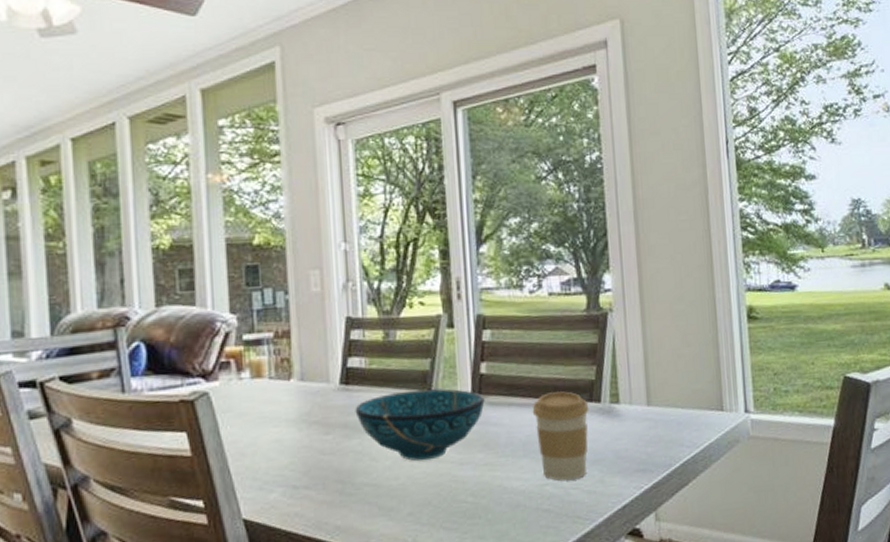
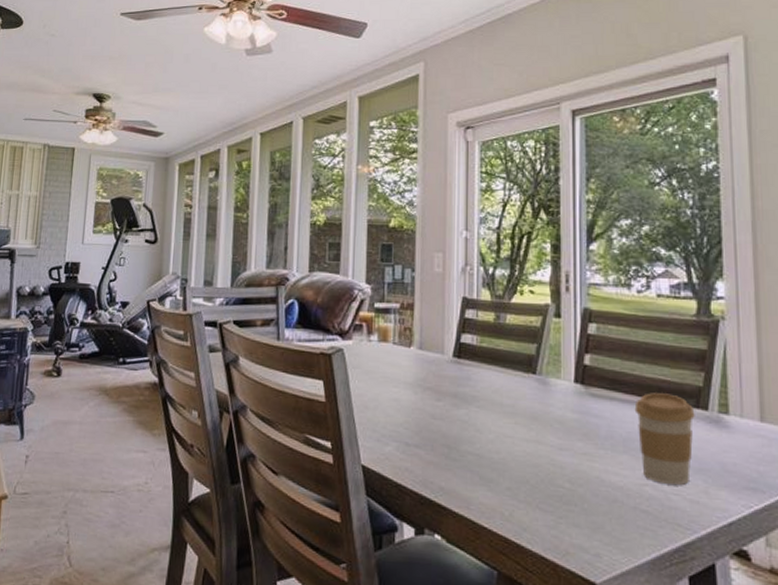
decorative bowl: present [355,389,485,461] -> none [464,371,587,441]

